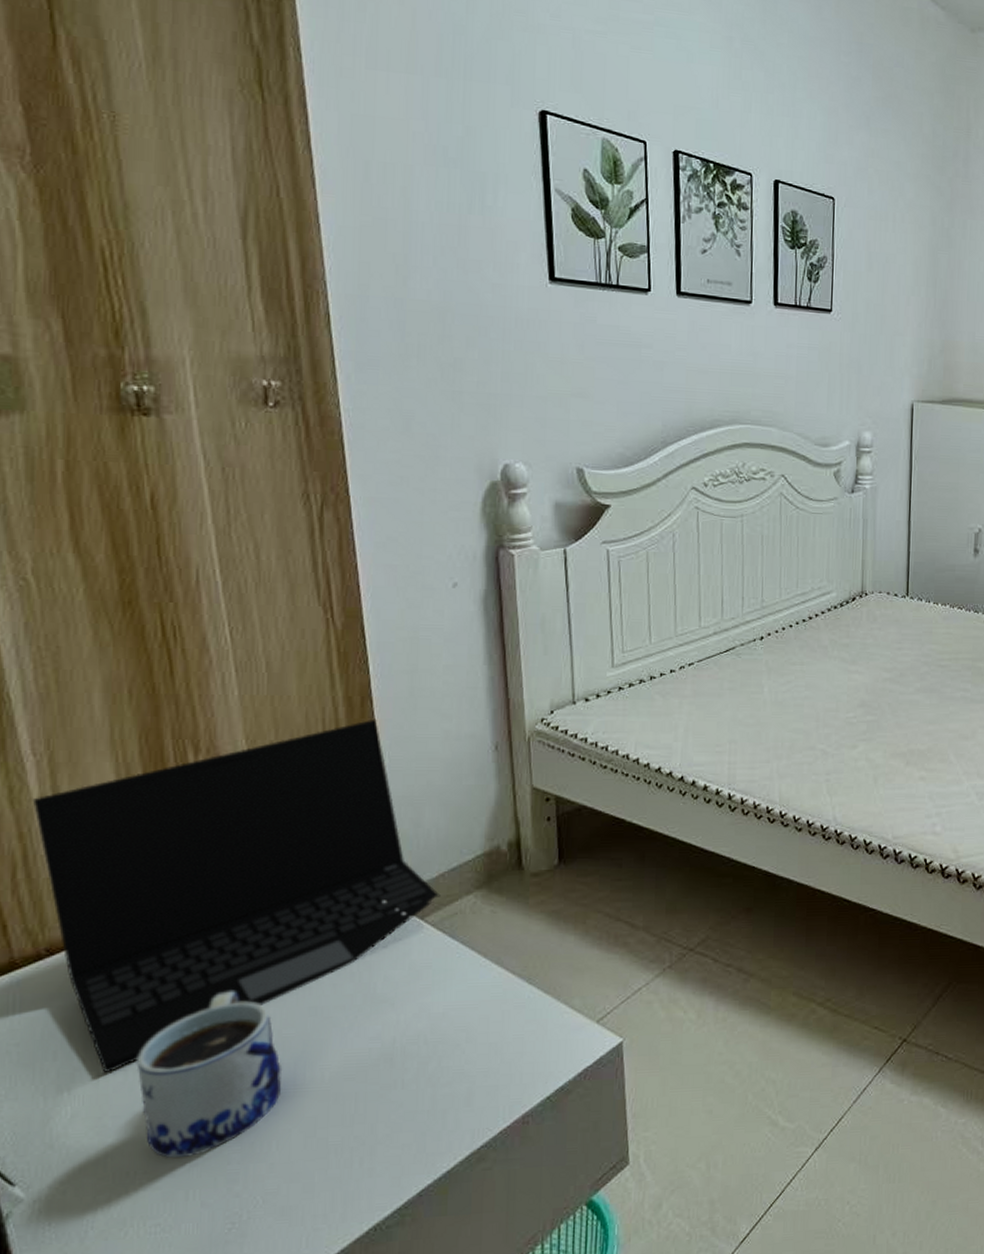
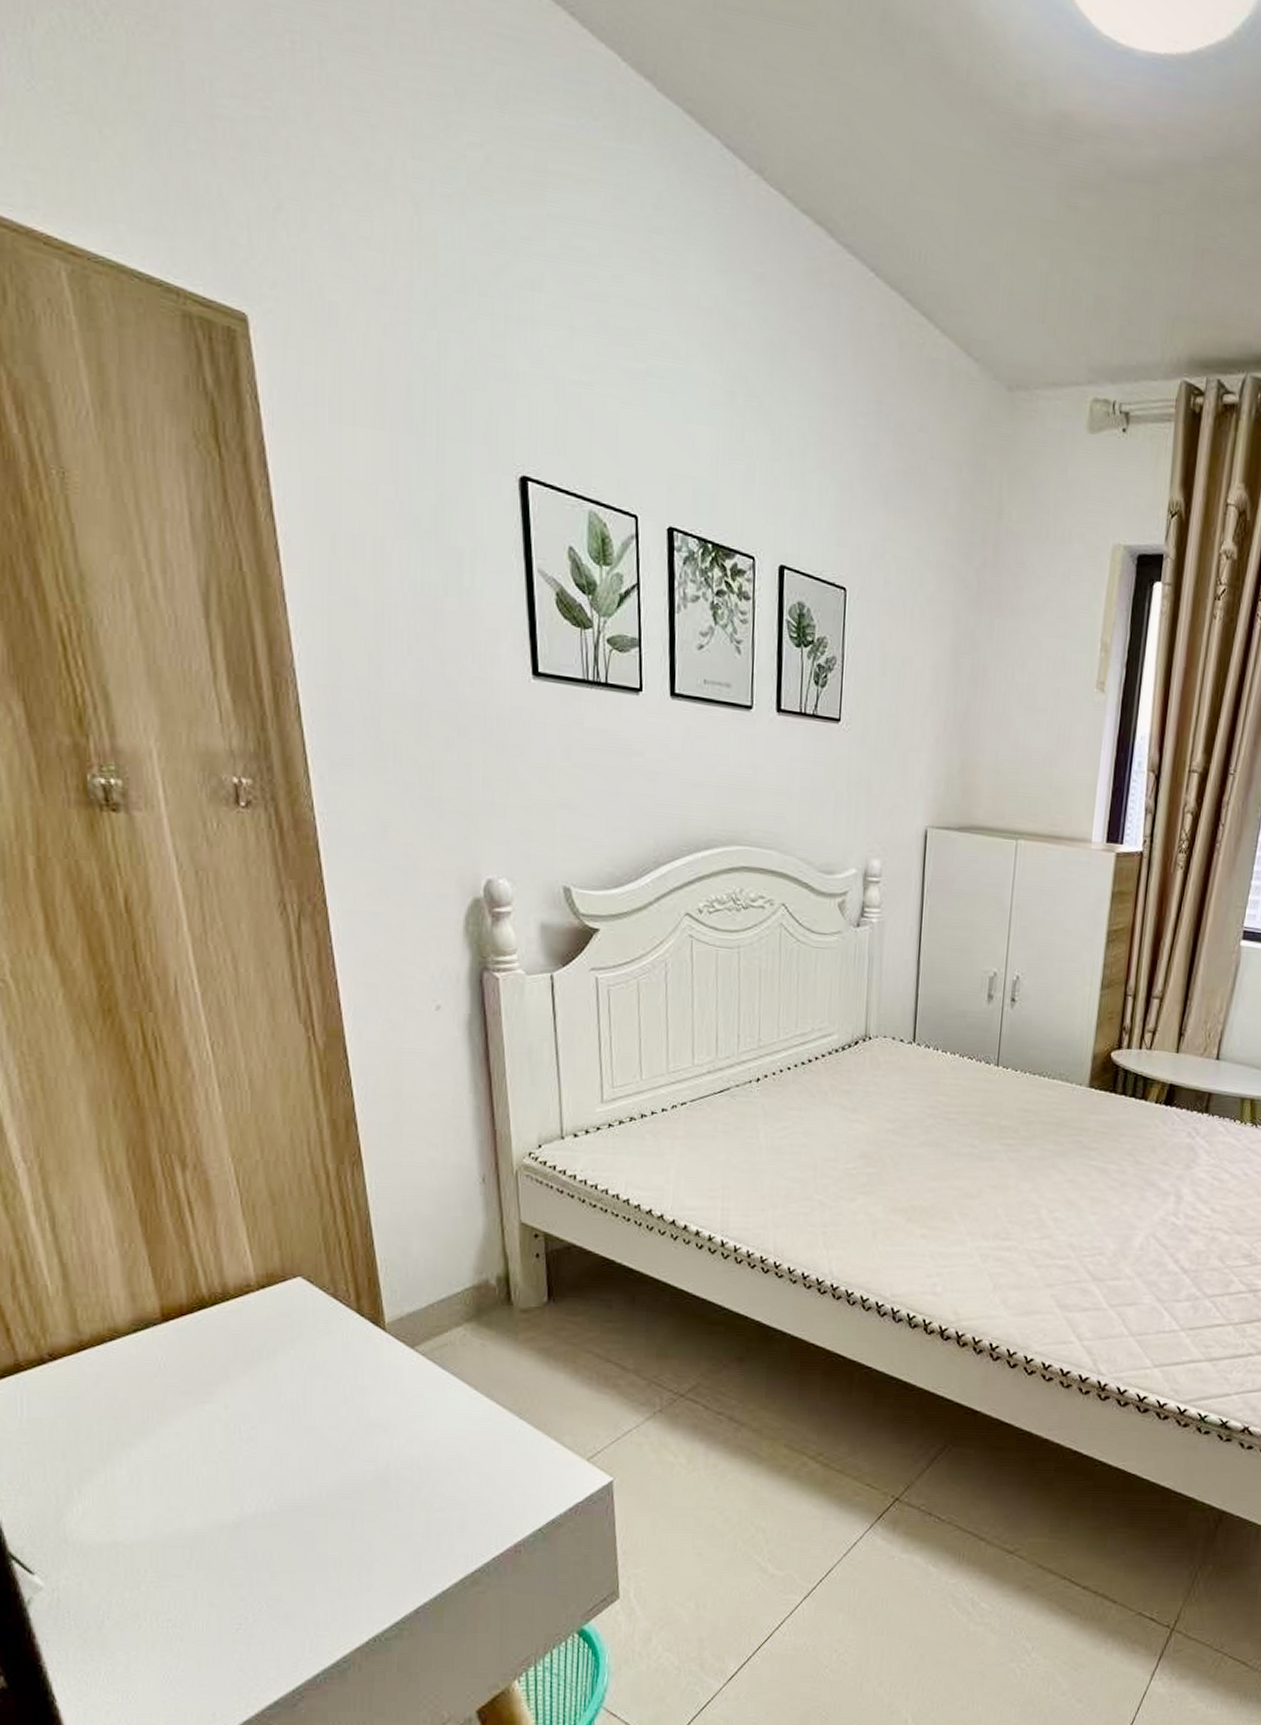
laptop: present [32,719,441,1072] -> none [26,1143,430,1475]
mug: present [136,991,283,1159] -> none [141,1406,281,1561]

